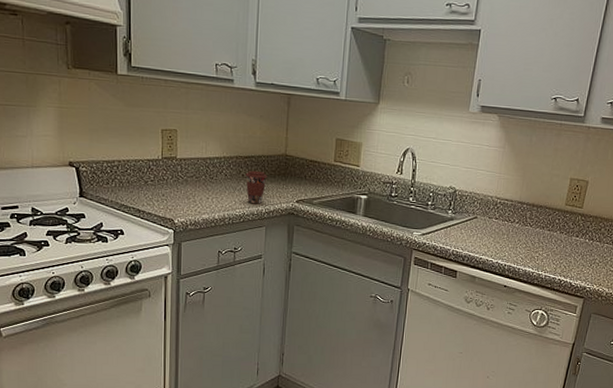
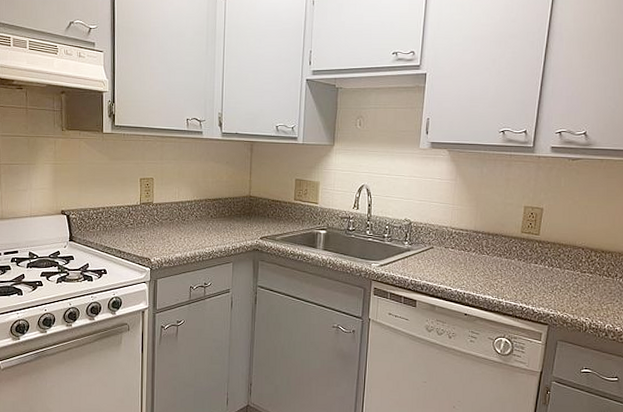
coffee cup: present [245,170,267,204] -> none [214,211,234,242]

